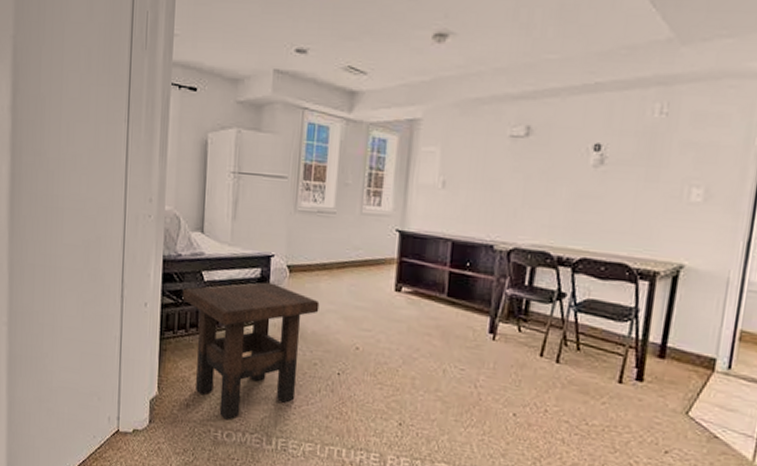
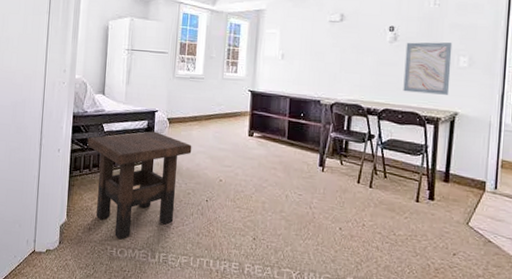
wall art: none [608,166,683,241] -> present [403,42,453,95]

